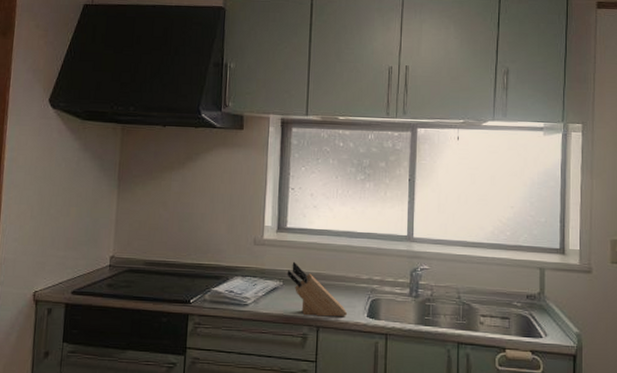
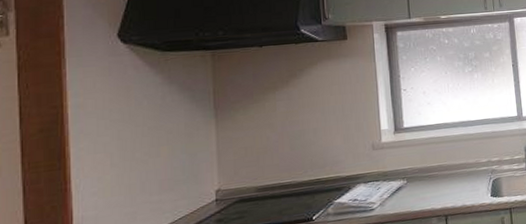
knife block: present [287,261,347,317] -> none [409,158,472,208]

